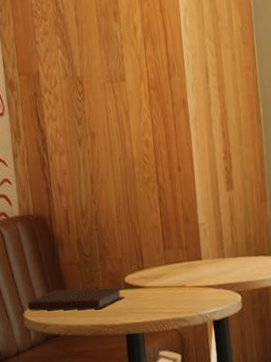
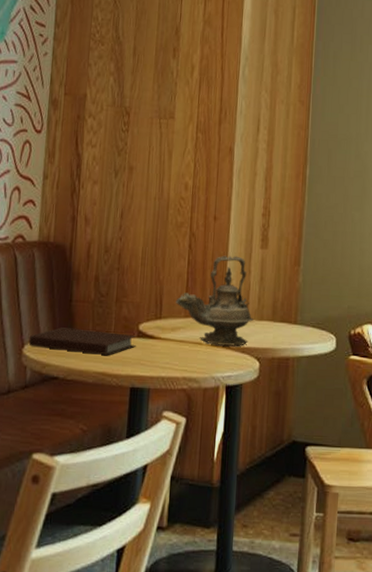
teapot: none [154,201,229,286] -> present [175,255,253,346]

